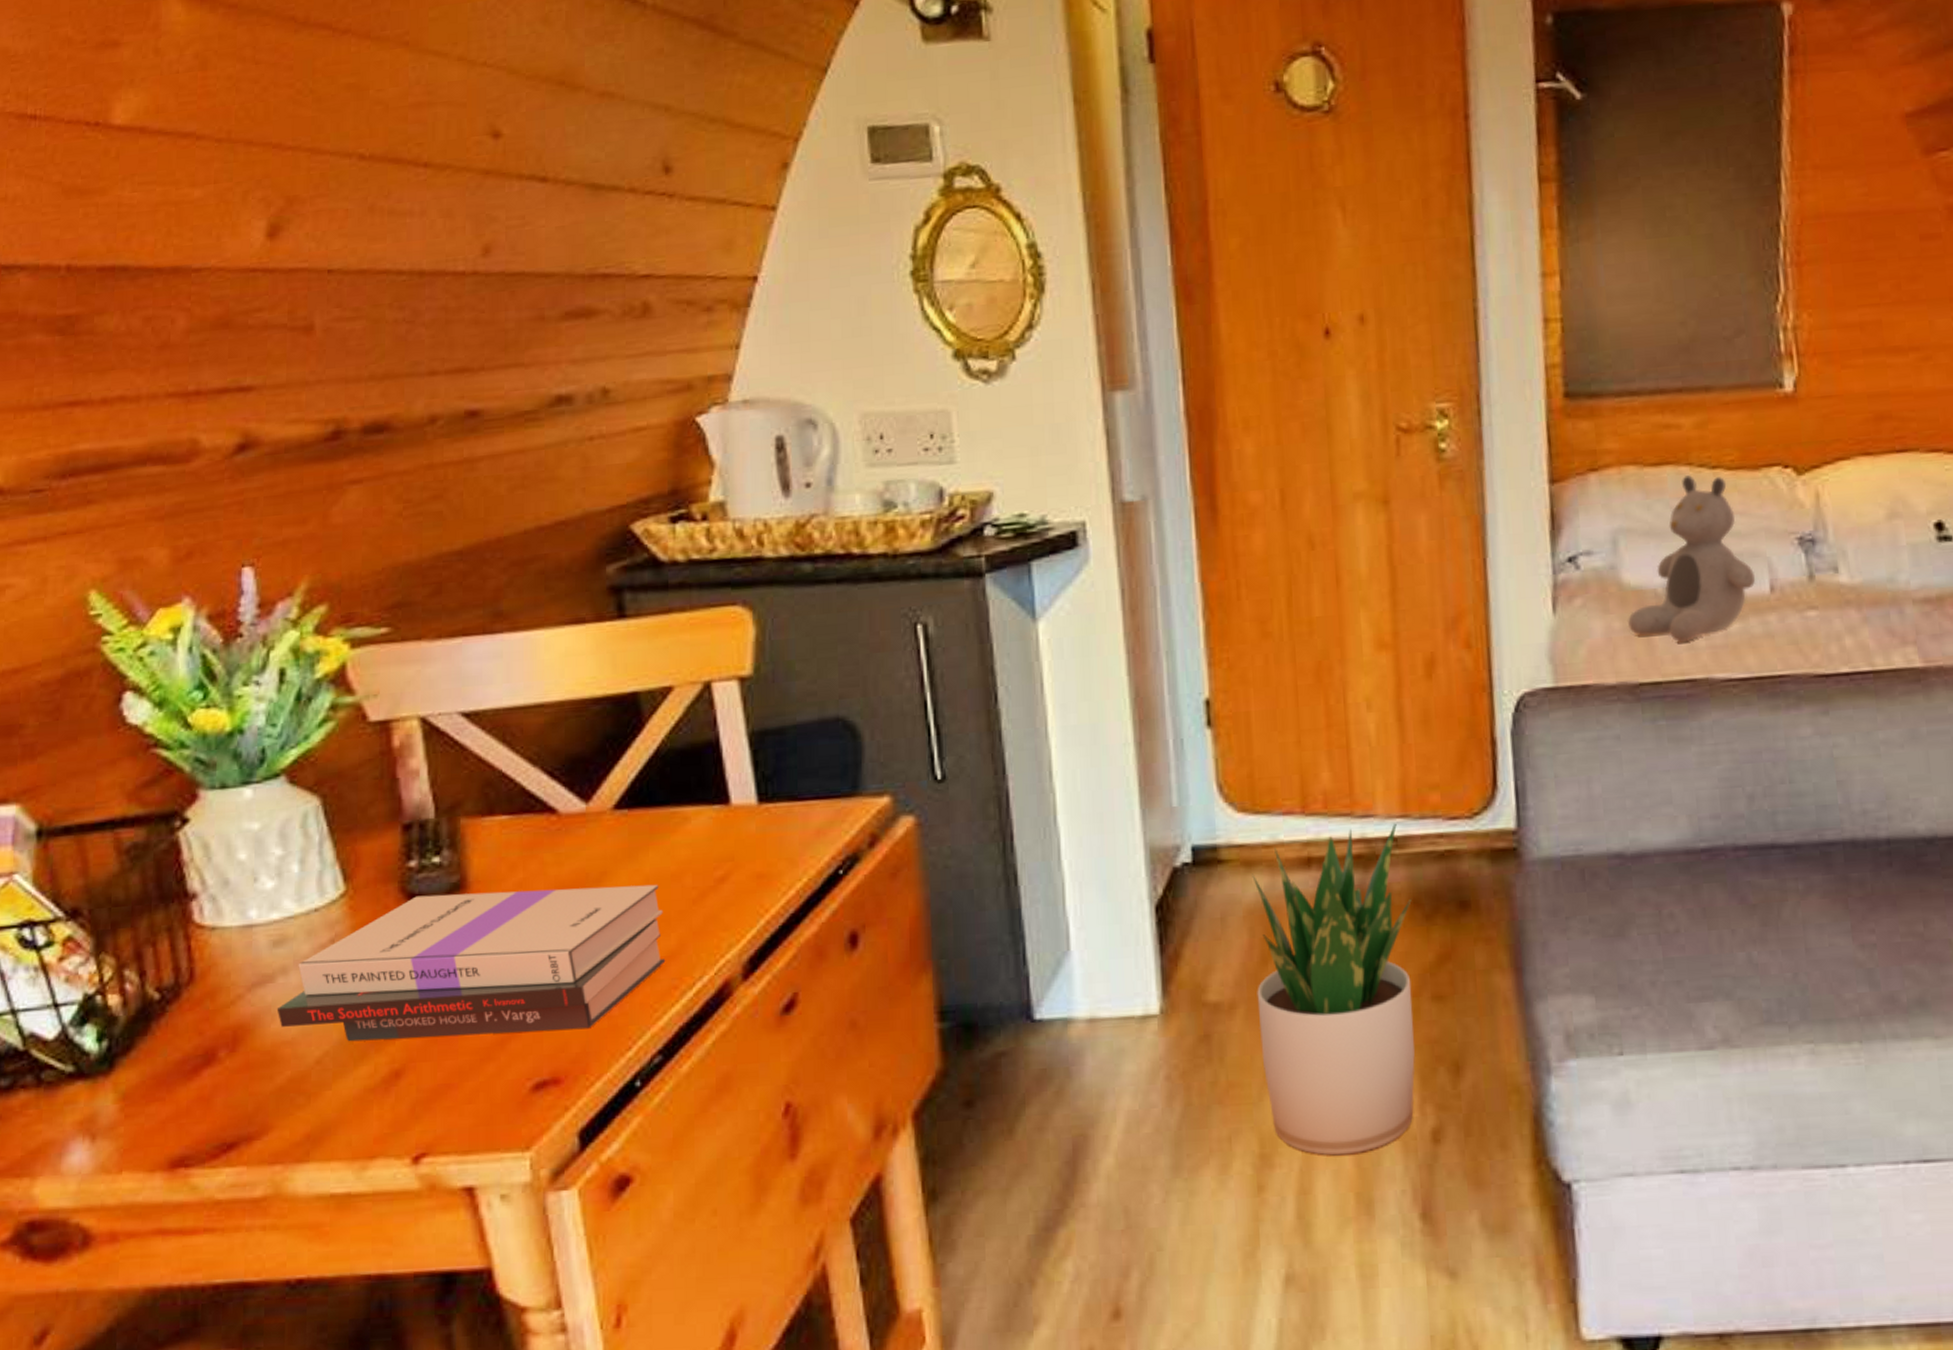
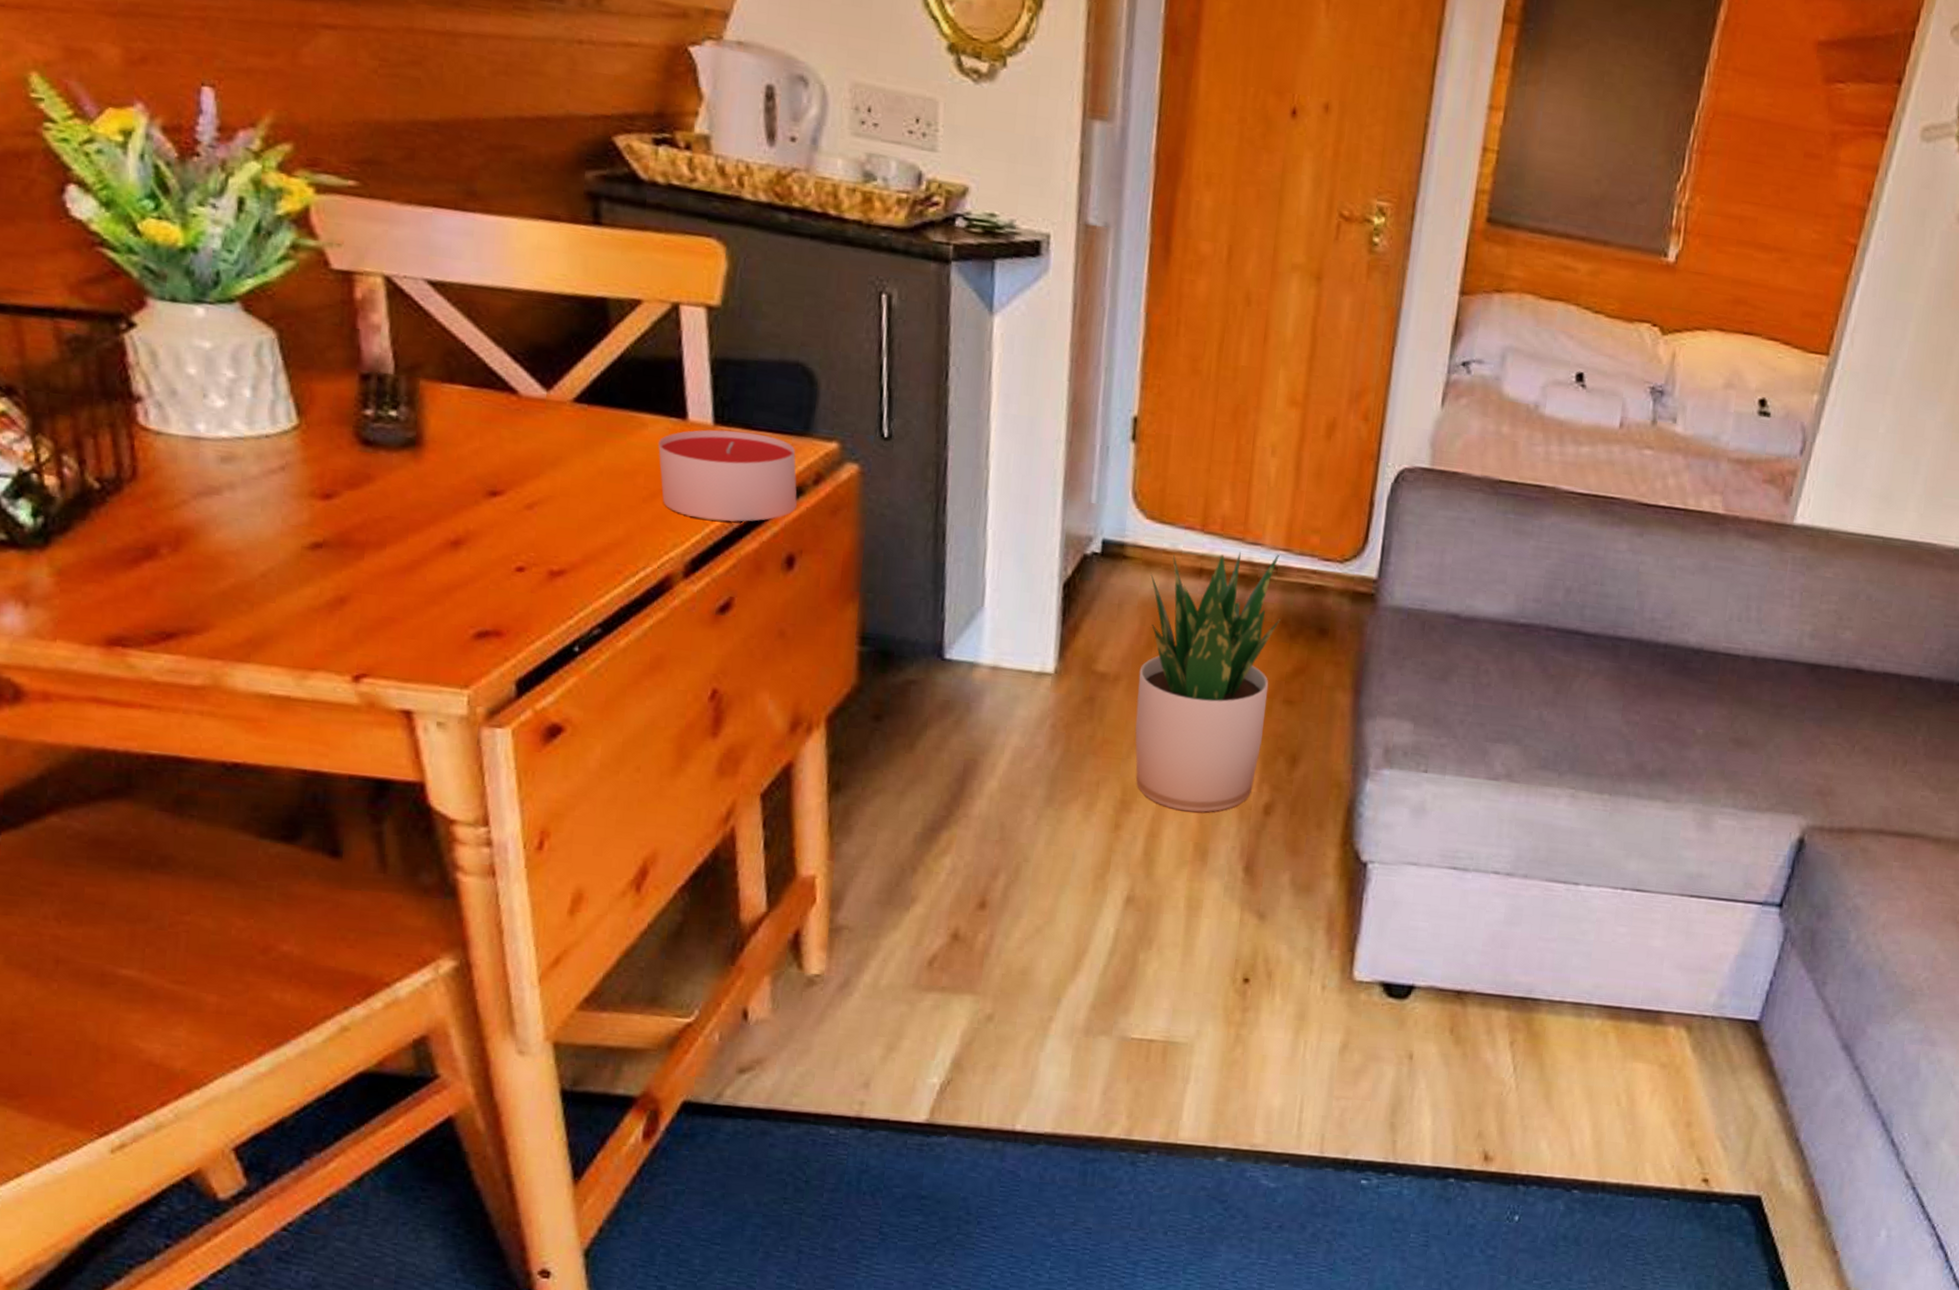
books: present [276,884,666,1042] -> none [222,443,614,594]
candle: none [703,803,855,911] -> present [658,429,798,522]
teddy bear: present [1627,475,1756,642] -> none [1500,314,1610,453]

